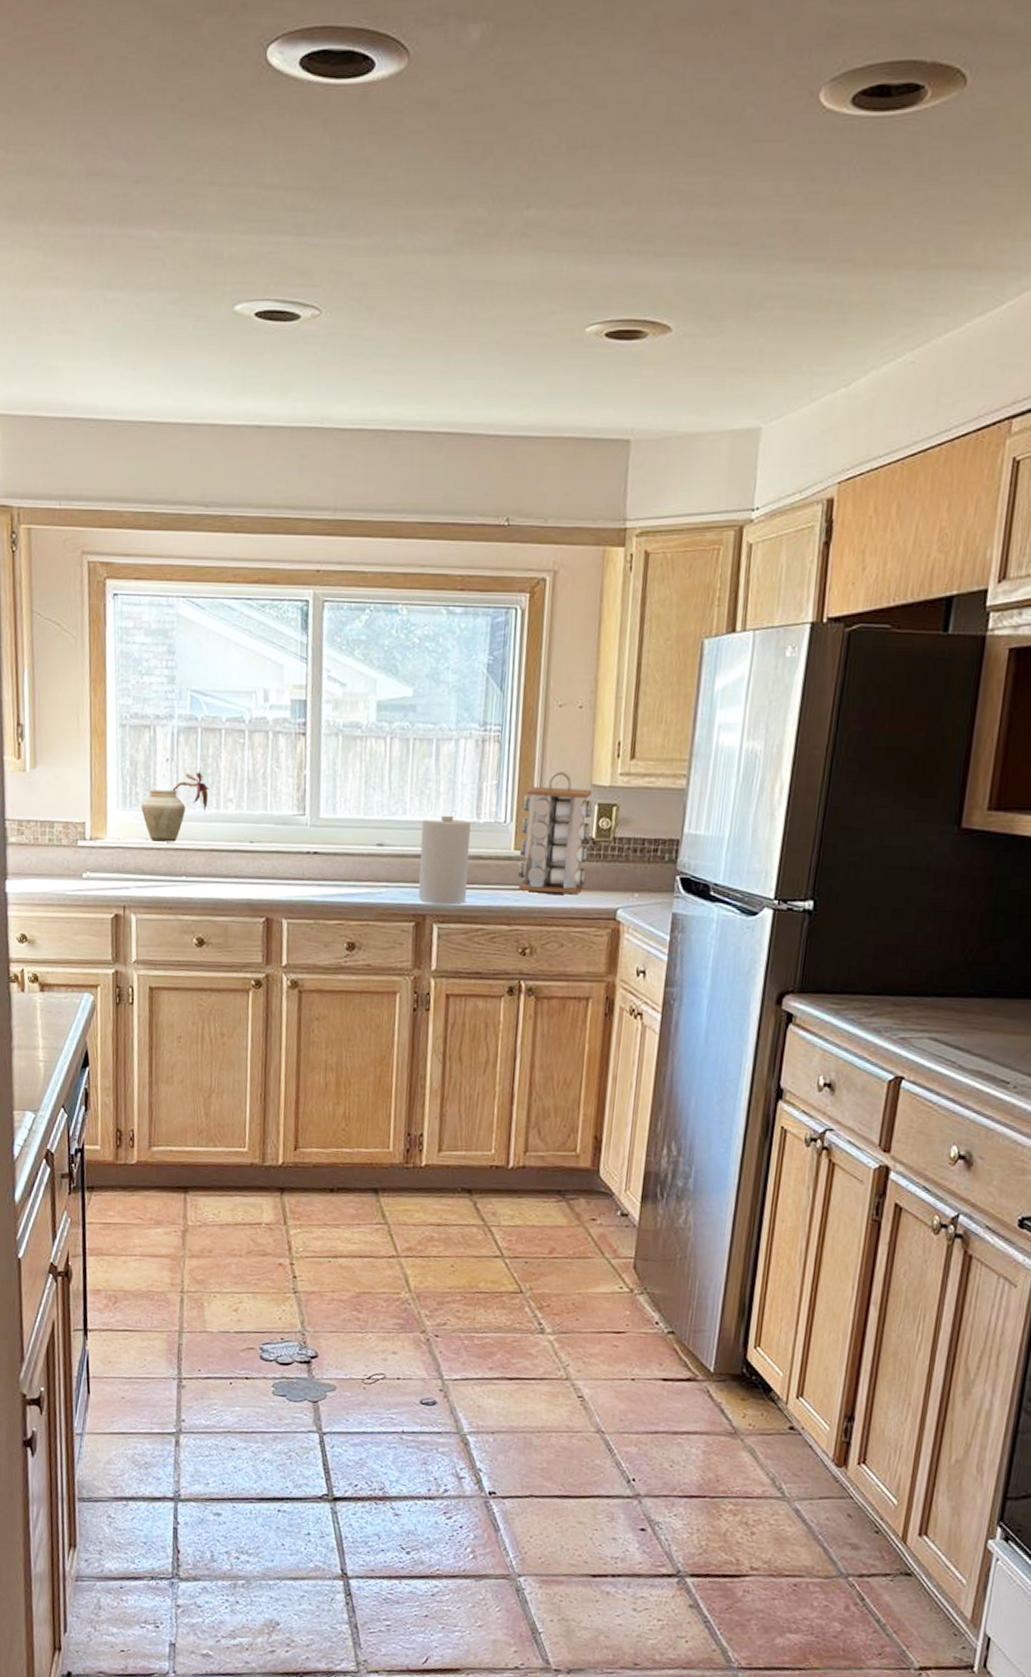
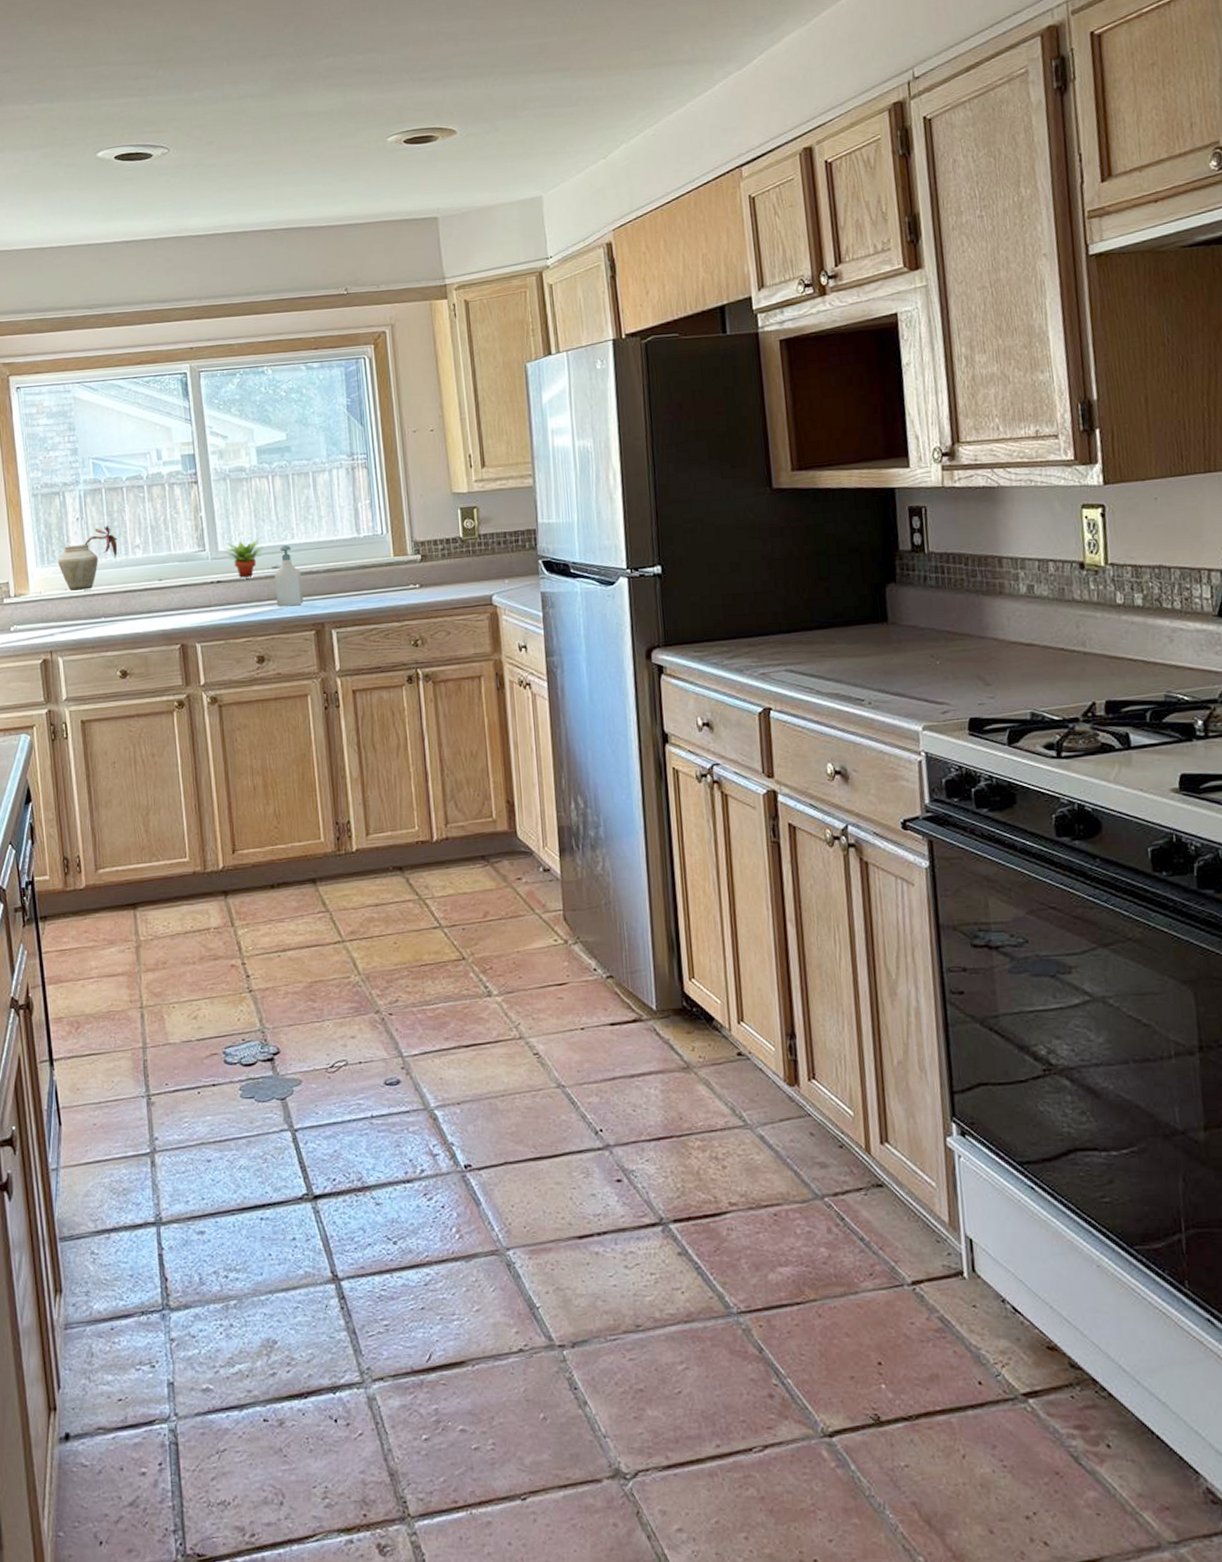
succulent plant: none [325,808,370,854] -> present [223,538,264,579]
soap bottle: none [376,821,409,892] -> present [275,545,303,606]
paper towel holder: present [418,815,471,906] -> none [310,534,357,613]
spice rack: present [518,771,593,895] -> none [395,485,461,591]

